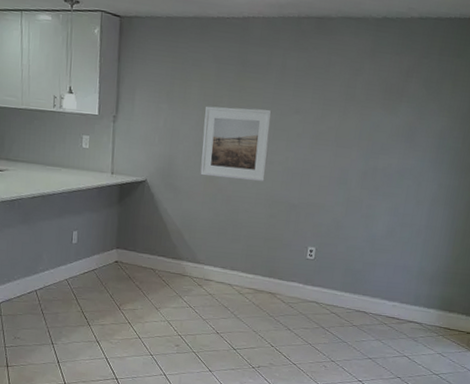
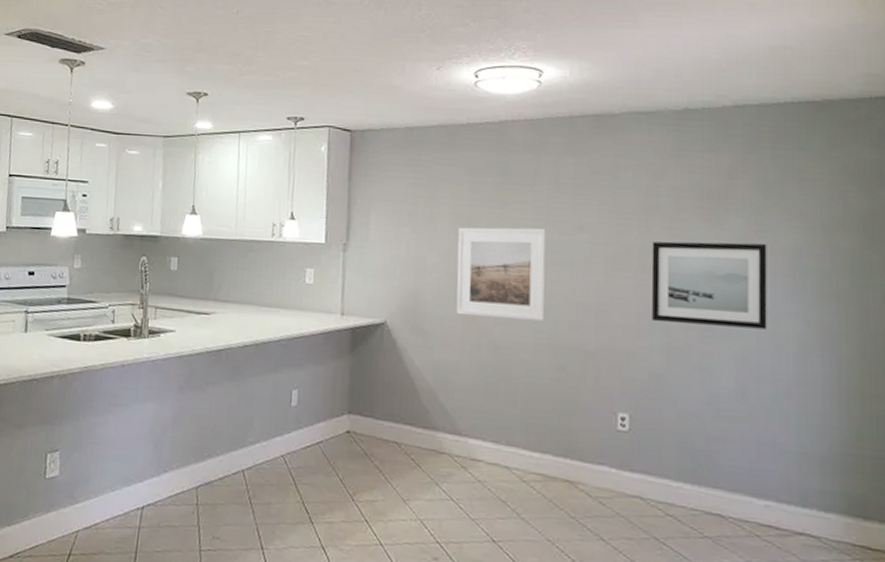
wall art: none [339,123,424,190] -> present [651,241,767,330]

